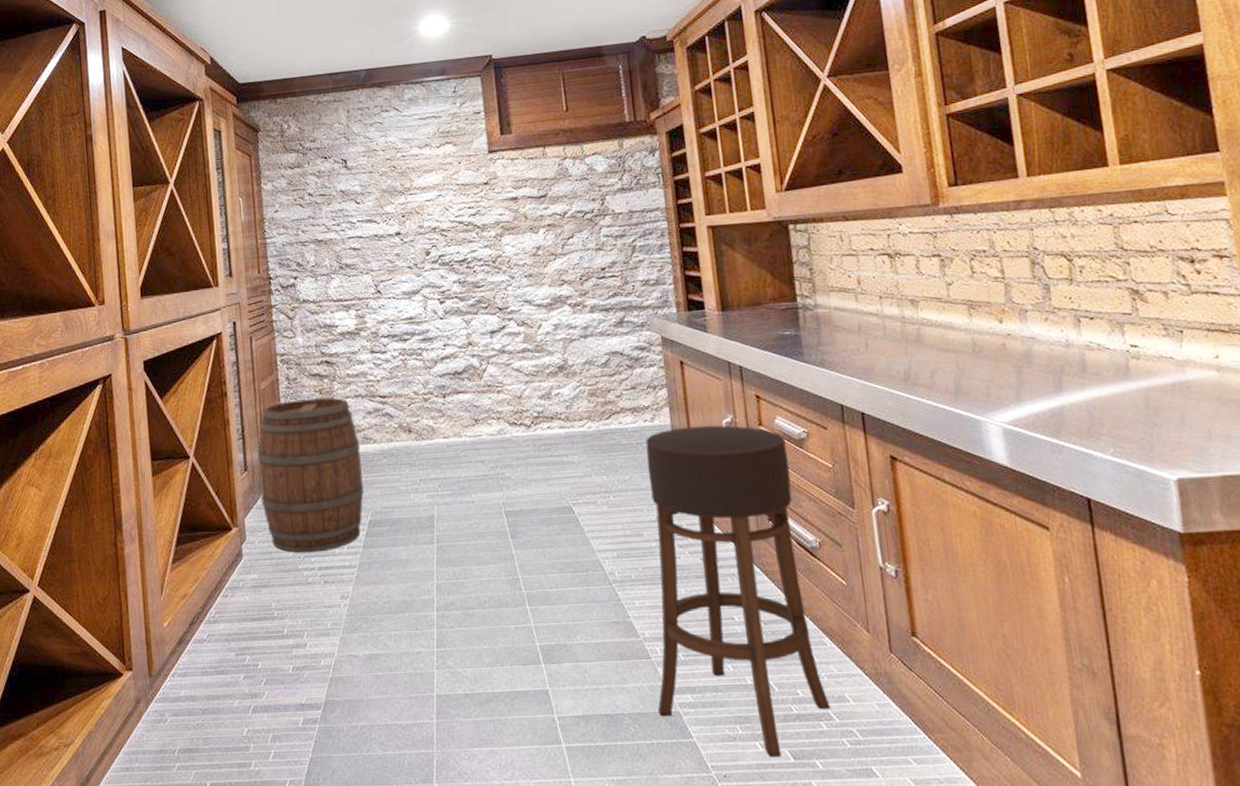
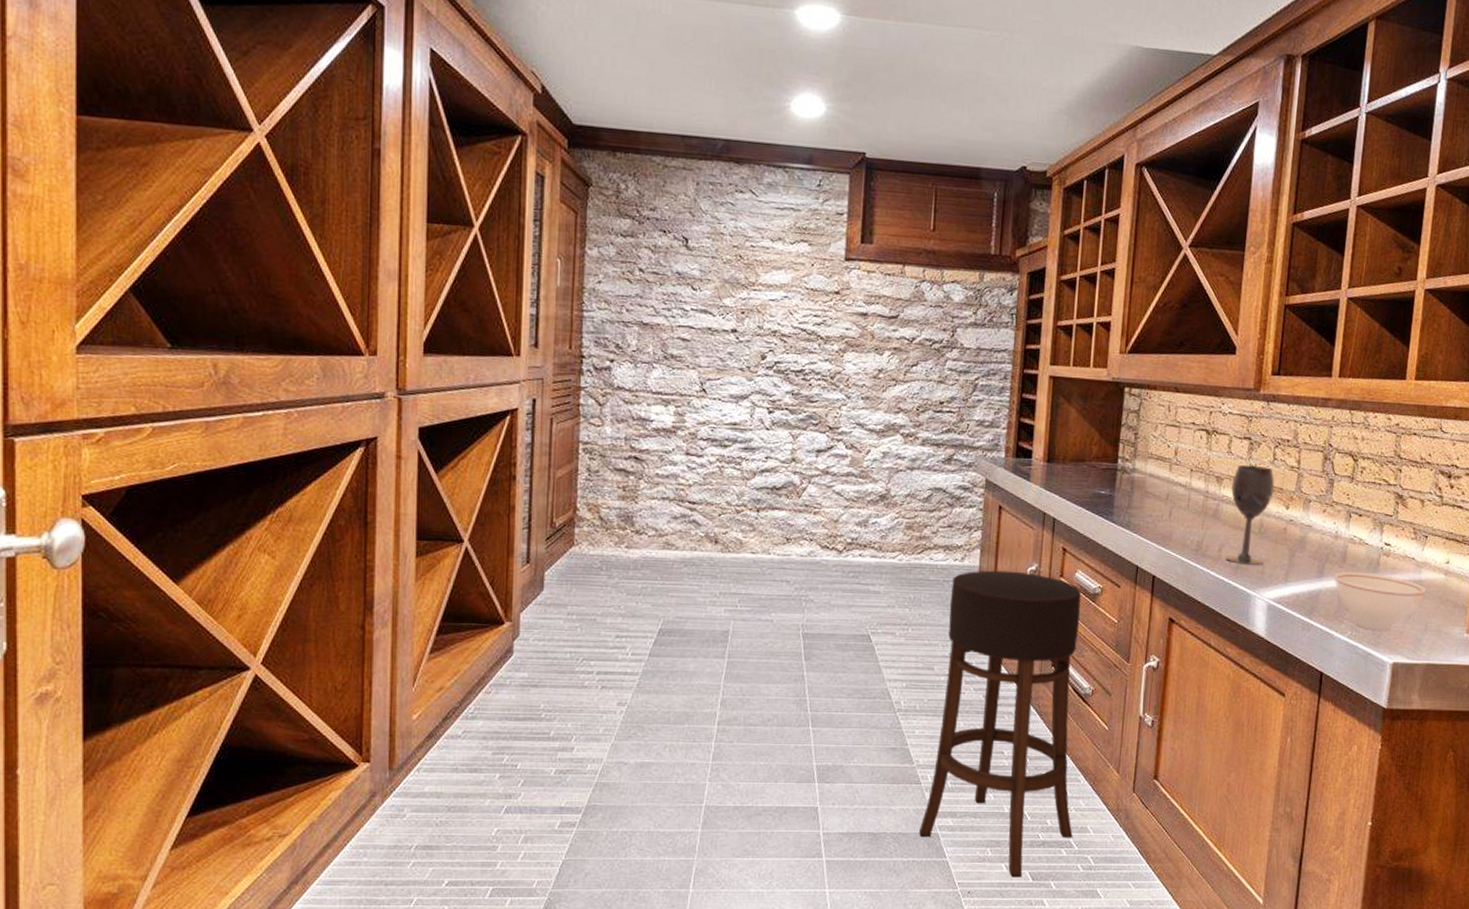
wooden barrel: present [257,397,364,553] -> none [542,494,660,656]
wine glass: none [929,282,987,389] -> present [1225,464,1275,565]
bowl: none [1076,380,1199,445] -> present [1334,571,1427,632]

